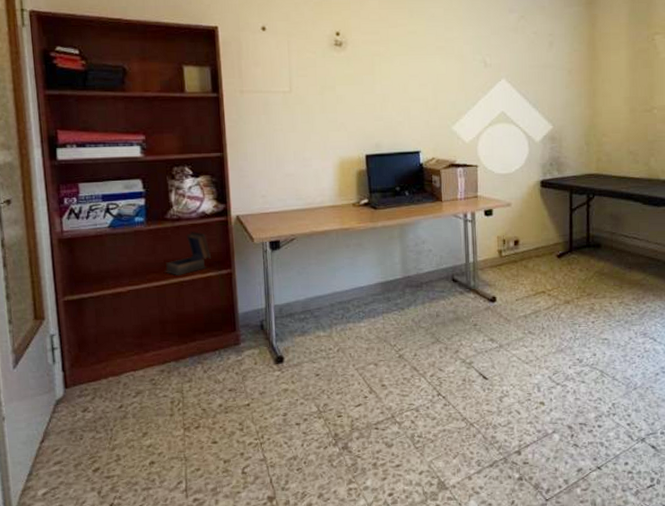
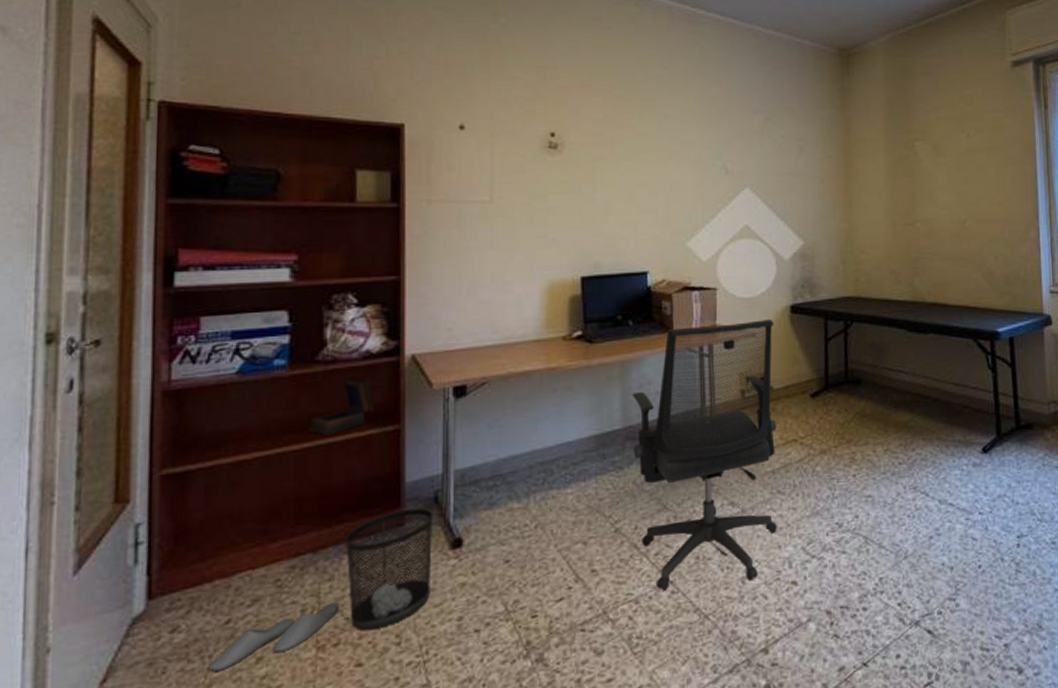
slippers: none [111,397,197,440] -> present [209,602,339,672]
waste bin: none [198,332,262,418] -> present [346,508,434,630]
office chair: none [409,192,529,403] -> present [631,320,777,591]

